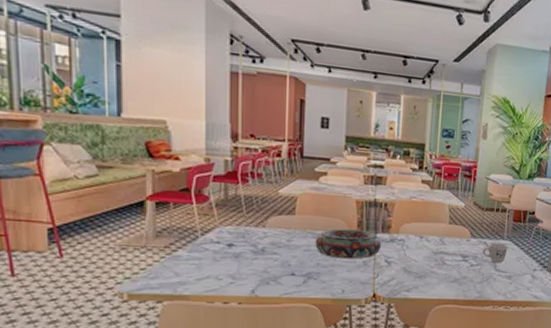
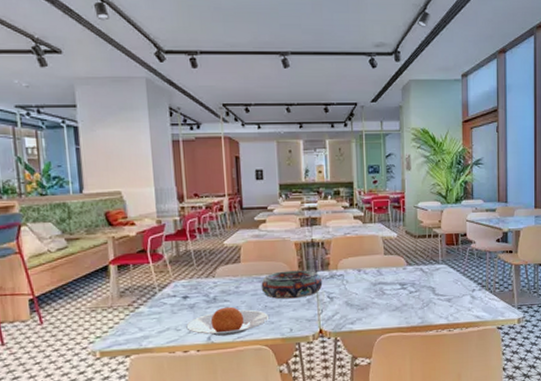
plate: none [229,260,321,291] -> present [186,306,270,337]
mug: present [482,243,508,263] -> none [419,268,444,288]

